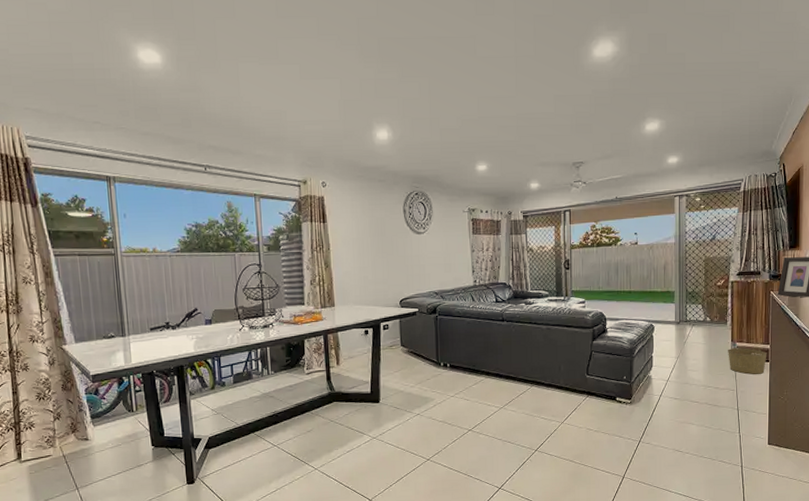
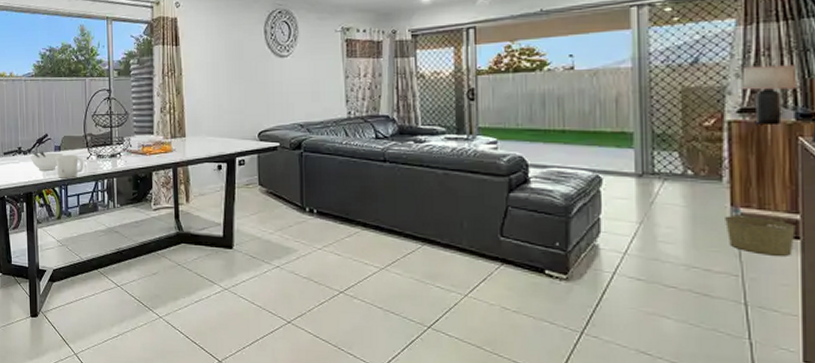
bowl: none [179,325,214,344] -> present [30,151,63,171]
mug: none [207,327,236,350] -> present [56,155,83,178]
table lamp: none [739,241,771,284] -> present [740,65,798,126]

